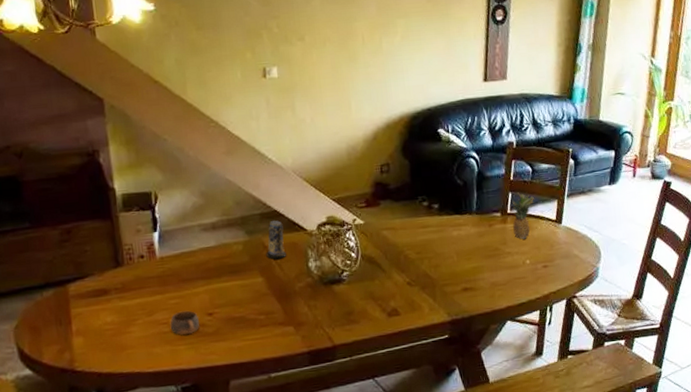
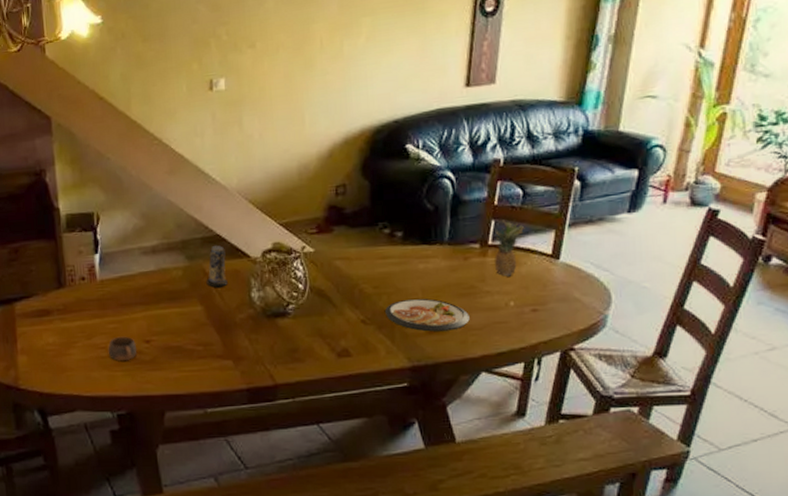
dish: none [427,260,496,290] -> present [385,298,470,332]

